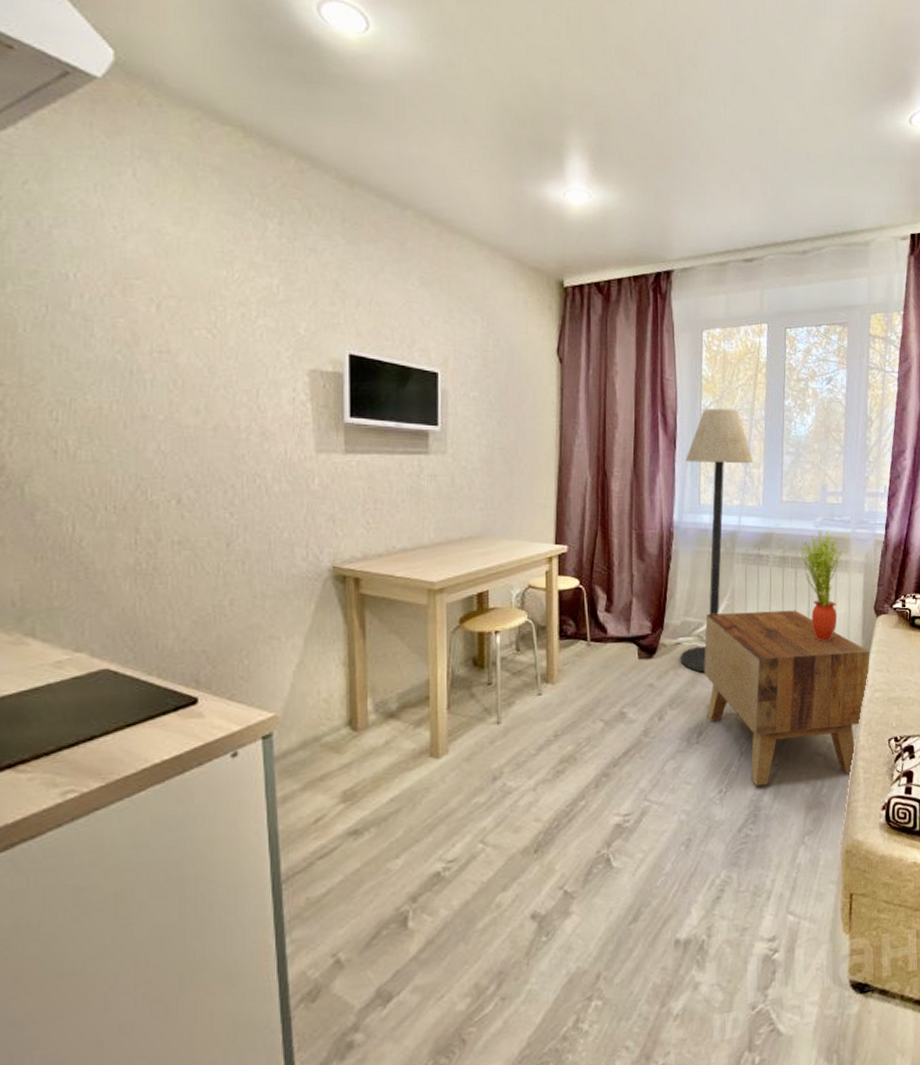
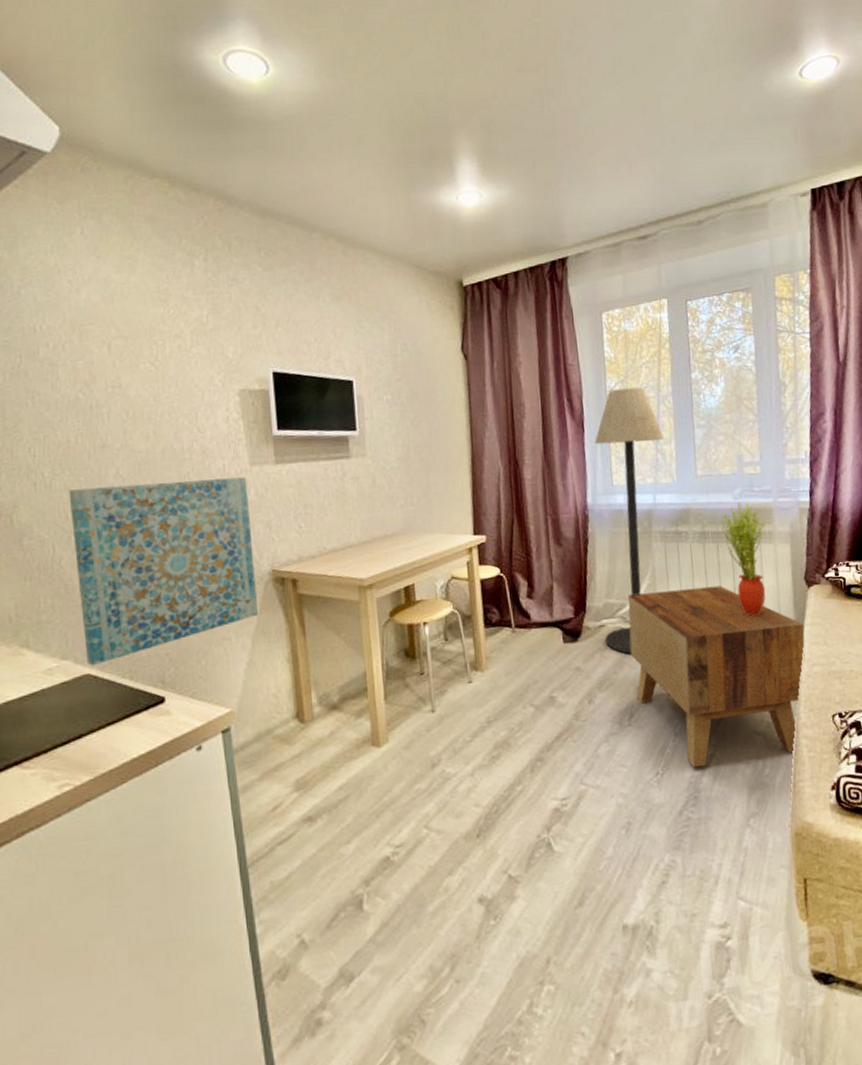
wall art: none [96,462,313,661] -> present [68,477,258,666]

